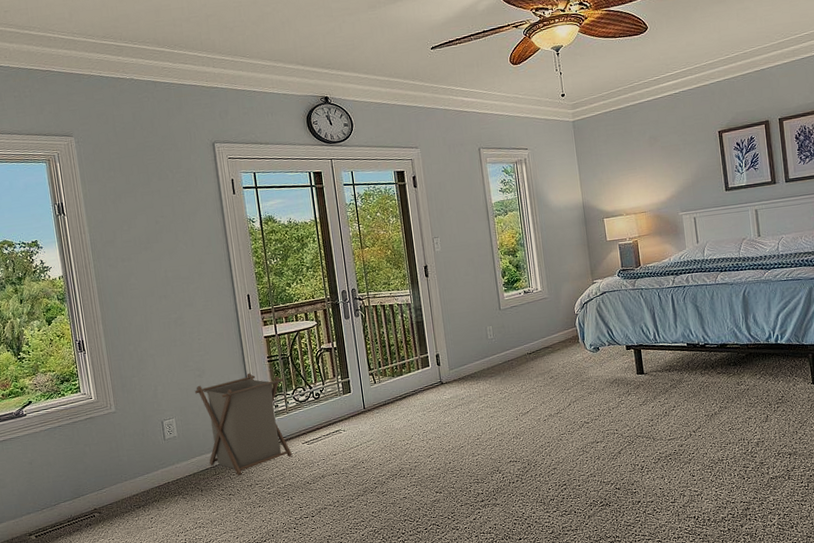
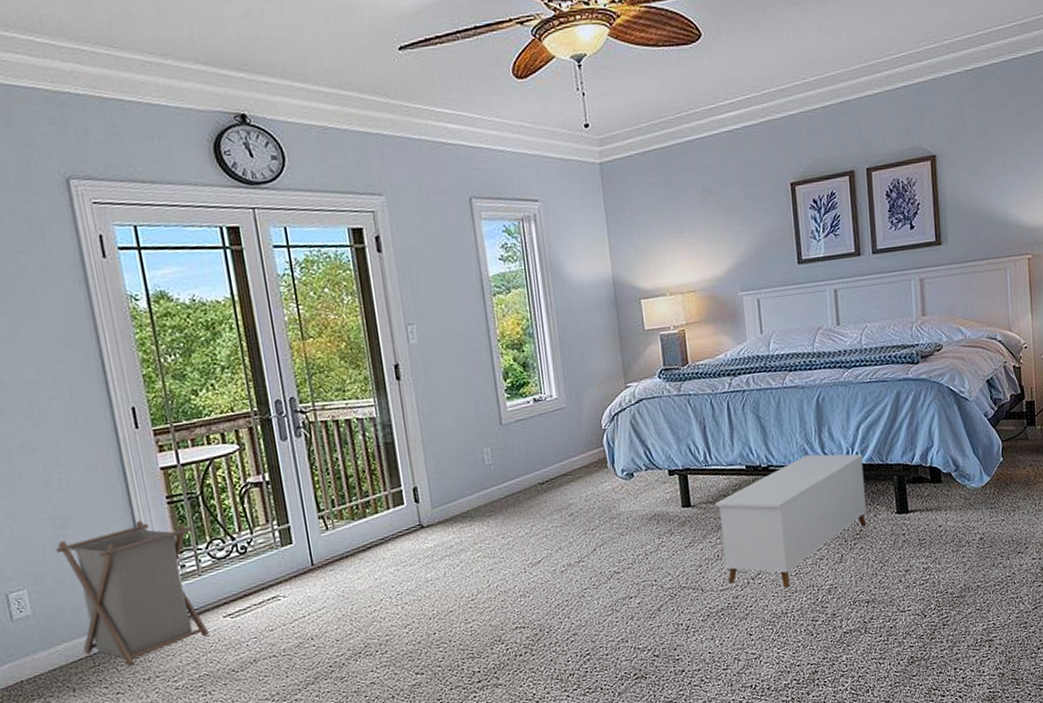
storage bench: none [663,335,788,440] -> present [715,454,867,588]

